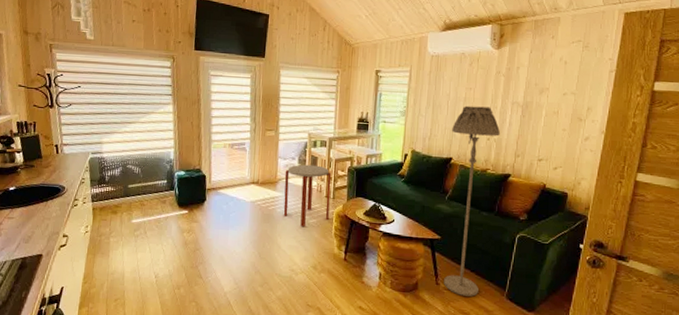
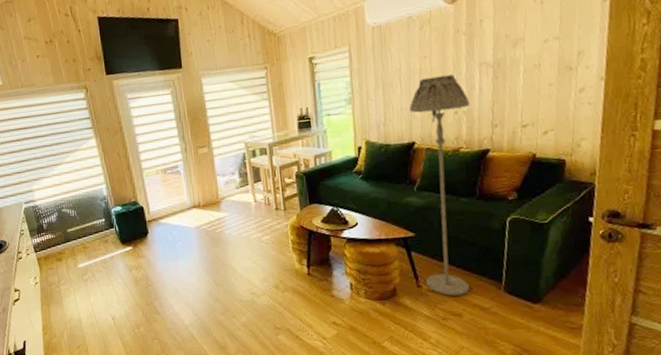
side table: present [283,164,332,226] -> none [226,176,283,245]

